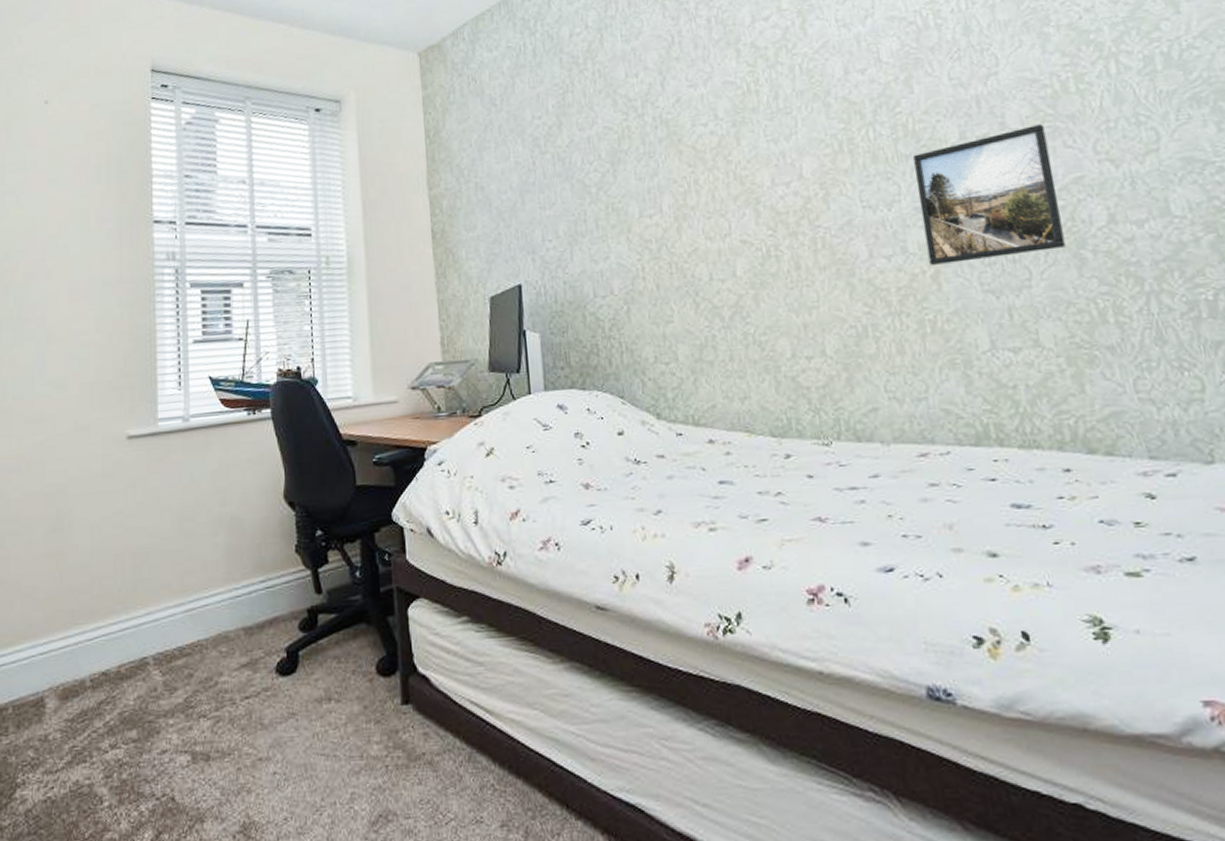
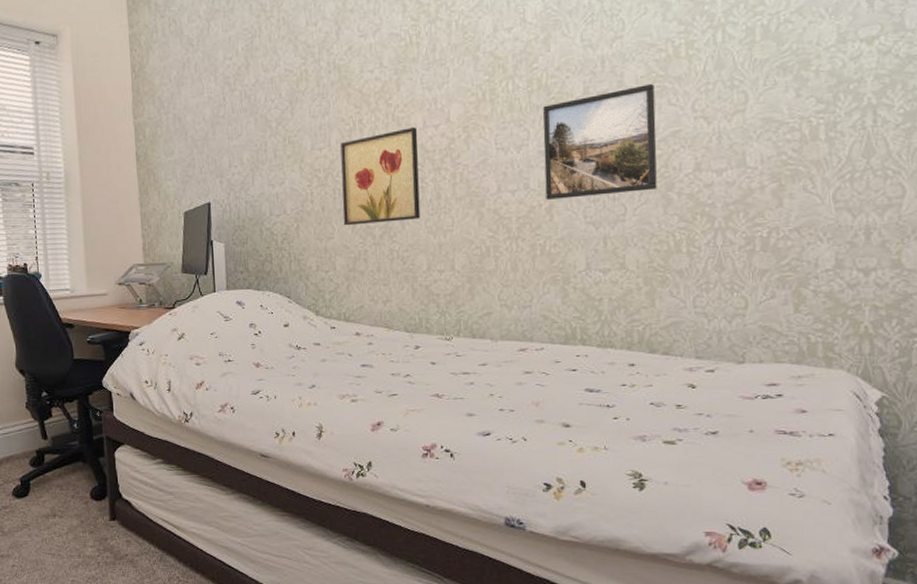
wall art: none [674,186,778,307] -> present [340,127,421,226]

